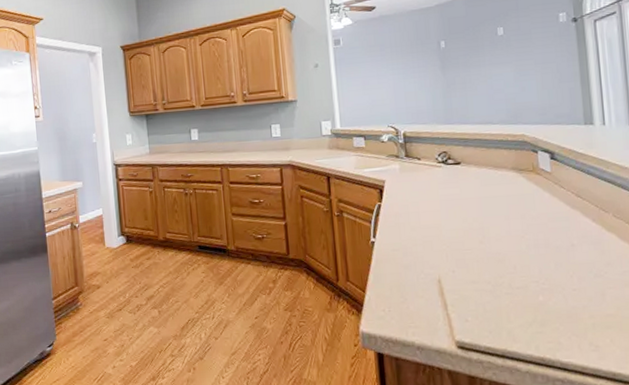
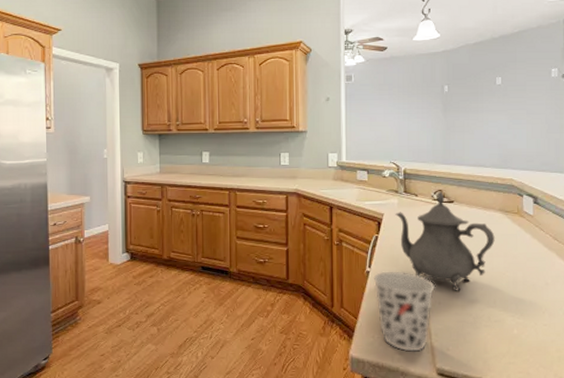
cup: none [379,239,448,325] -> present [373,271,436,352]
teapot: none [397,153,510,258] -> present [395,191,495,291]

